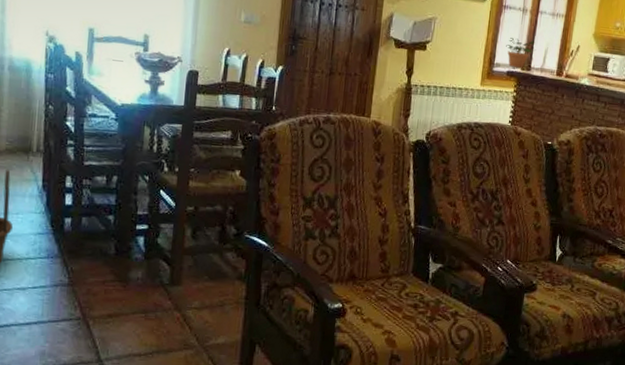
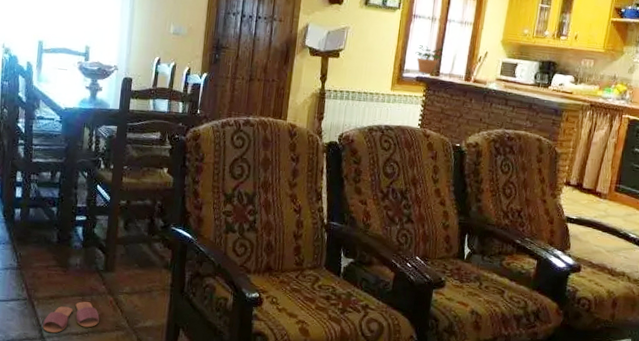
slippers: none [99,318,165,356] -> present [42,301,100,334]

